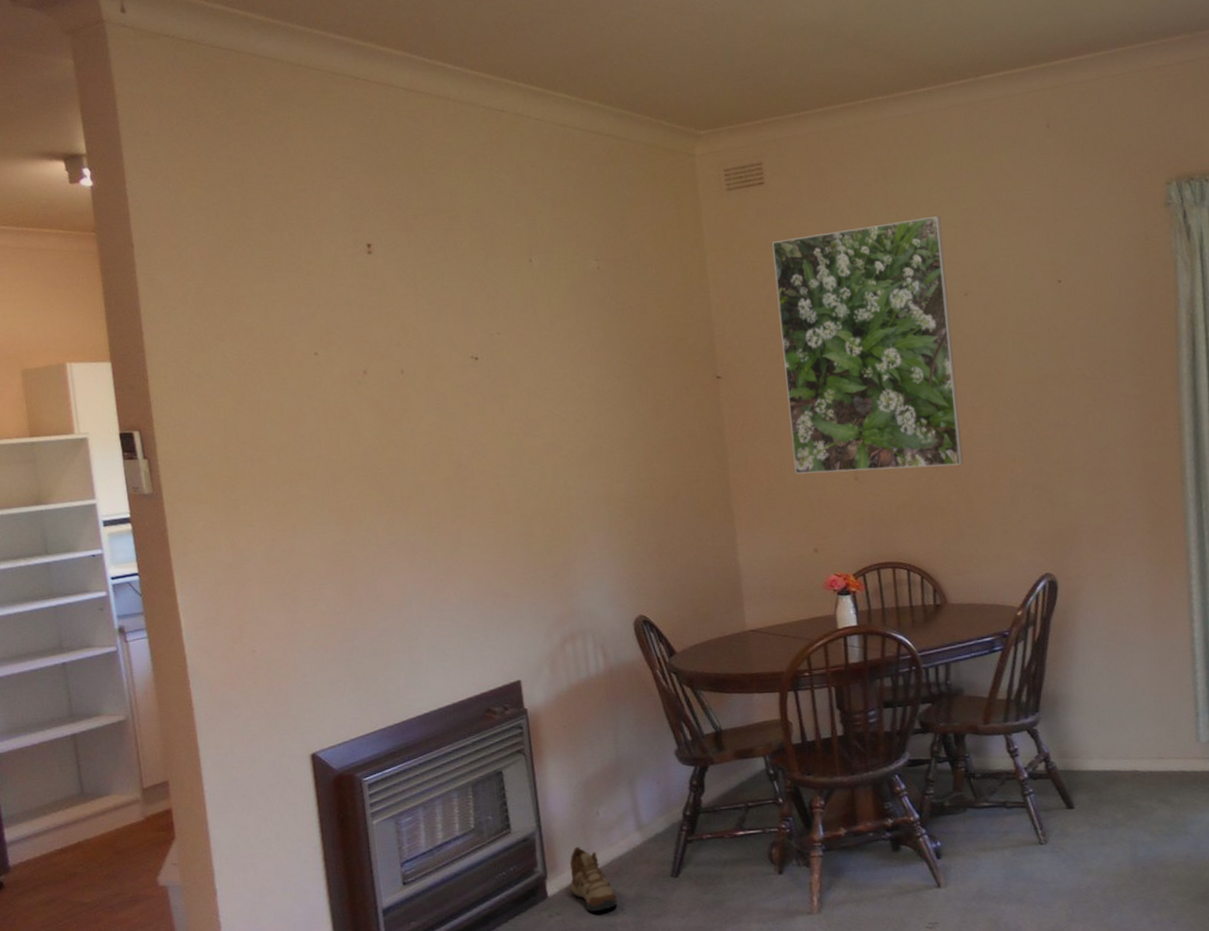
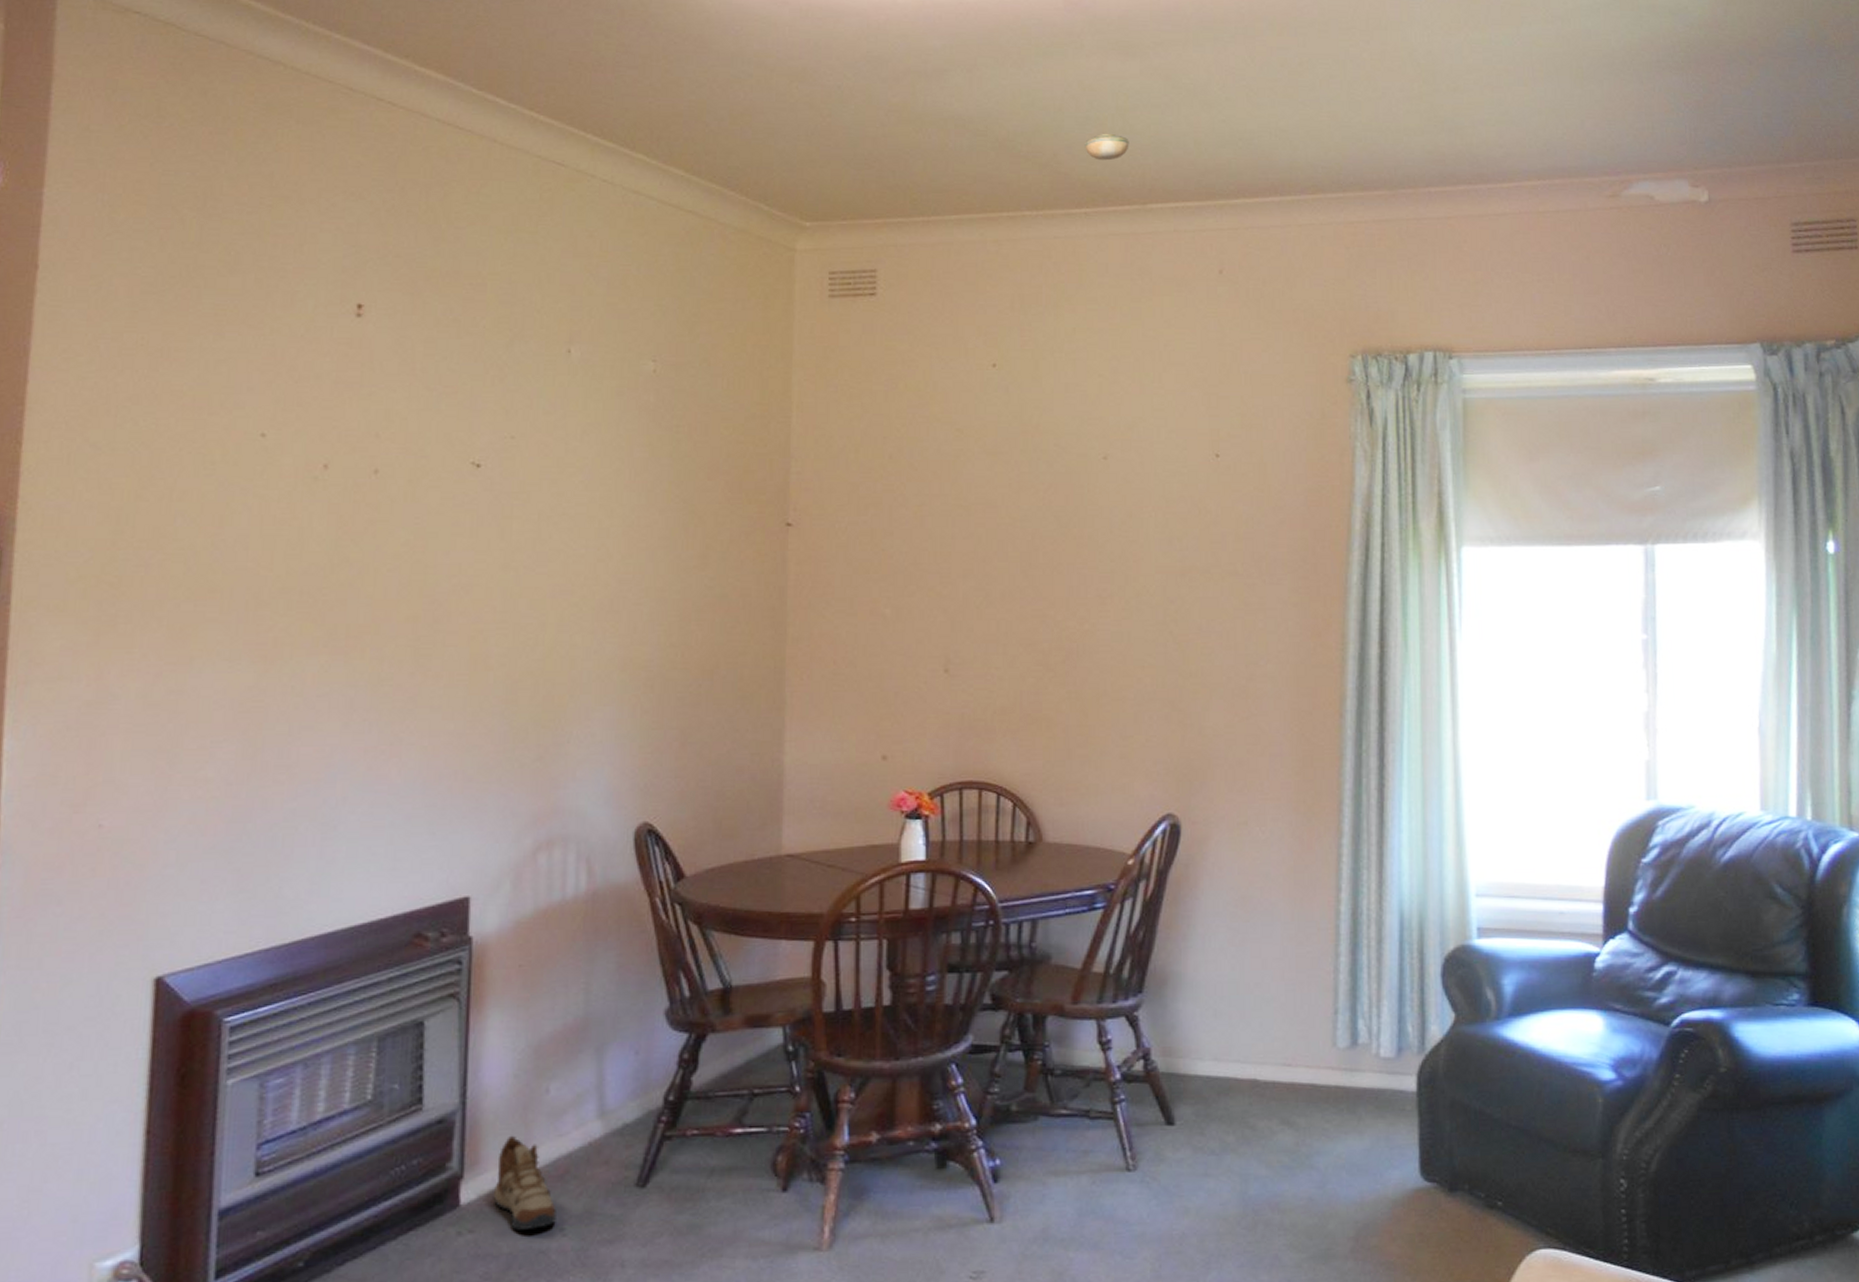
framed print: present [772,216,964,474] -> none [870,360,1084,666]
smoke detector: none [921,19,959,44] -> present [1085,133,1129,161]

